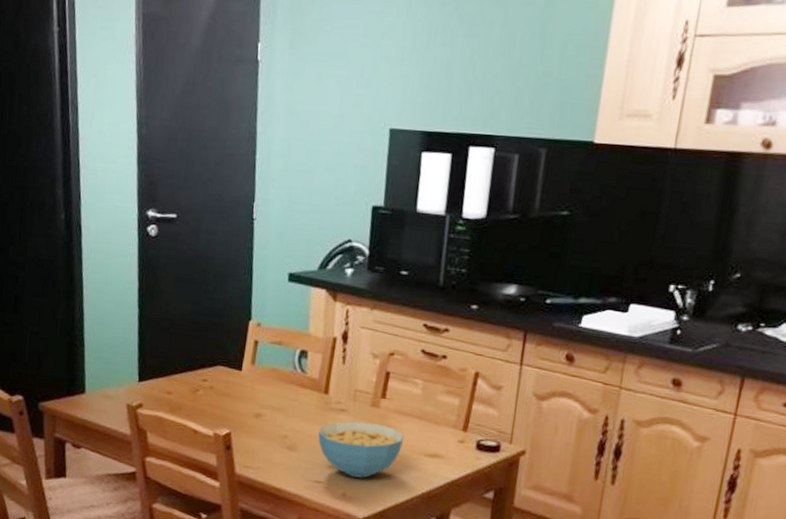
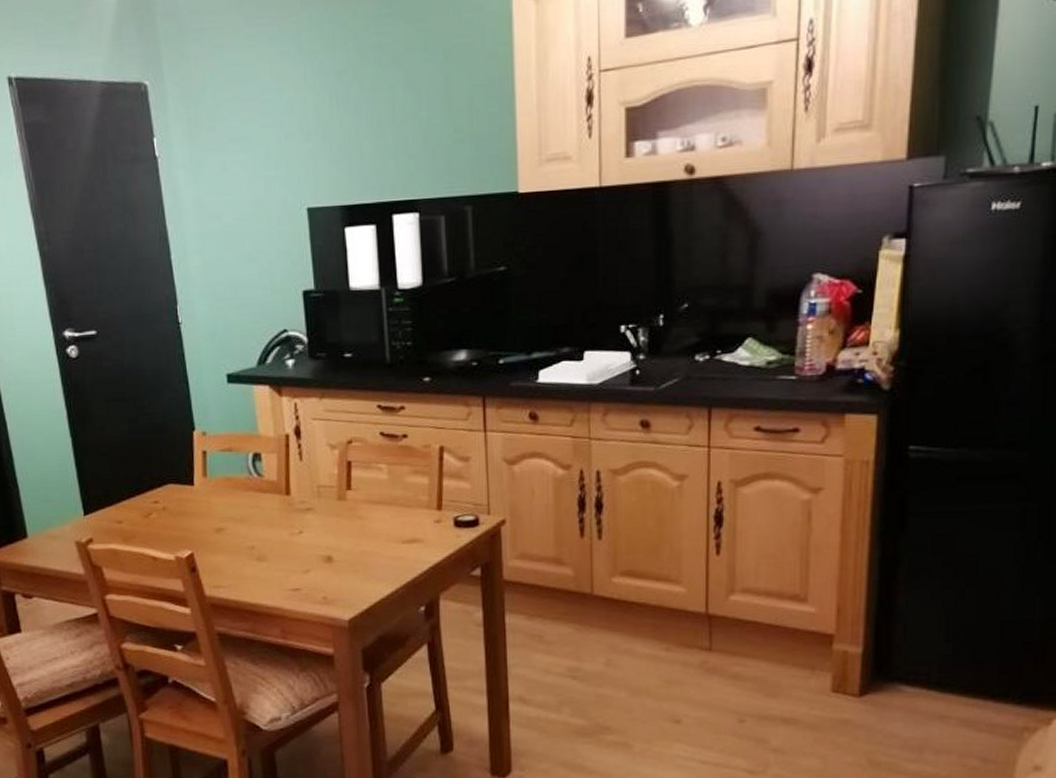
cereal bowl: present [318,421,405,478] -> none [286,517,378,578]

